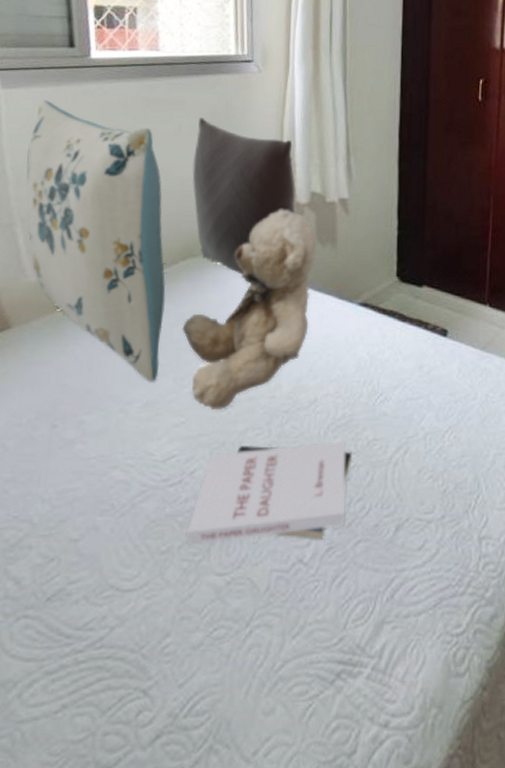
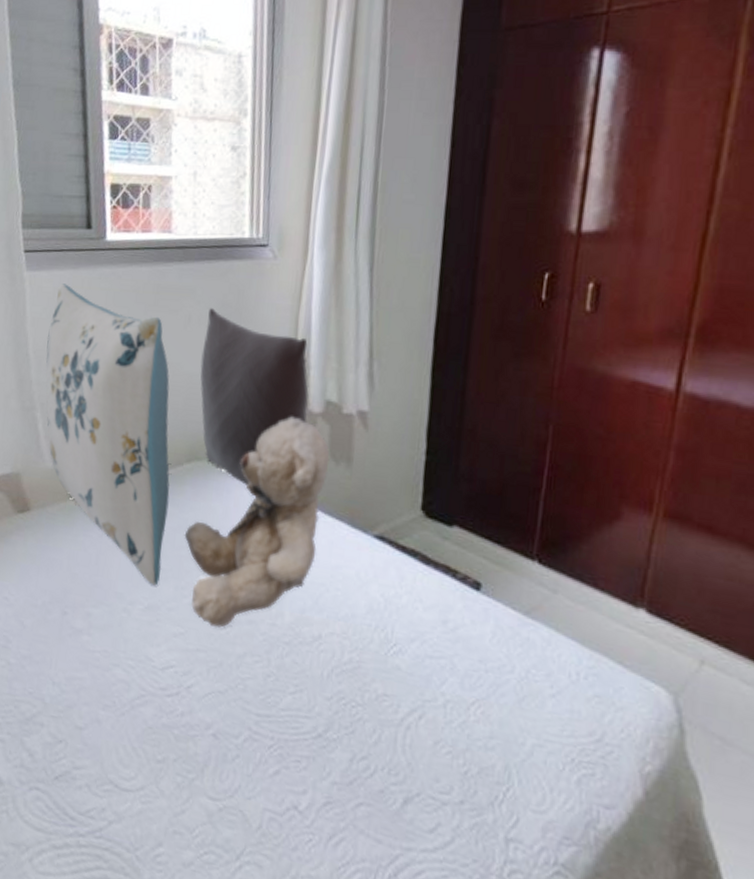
books: present [185,441,352,545] -> none [180,670,358,791]

